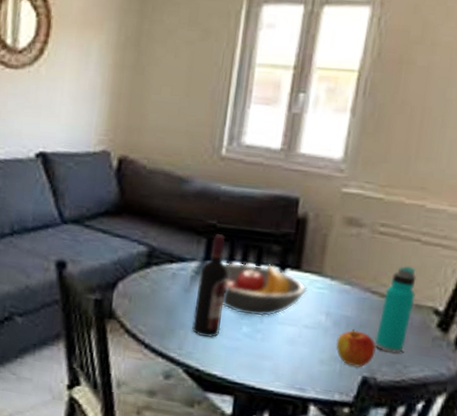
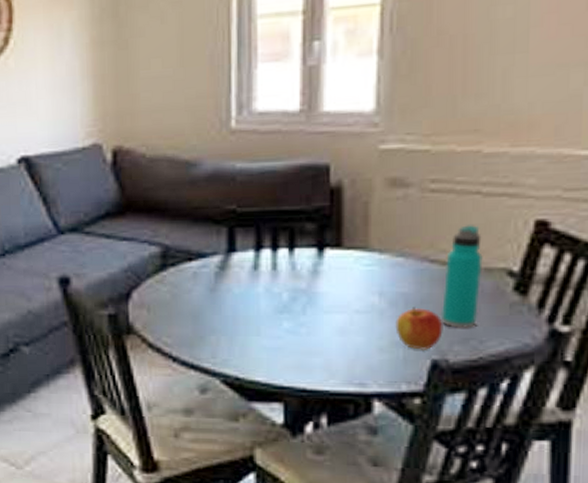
wine bottle: present [192,234,228,337] -> none [224,220,259,339]
fruit bowl: present [223,262,308,317] -> none [251,246,353,309]

